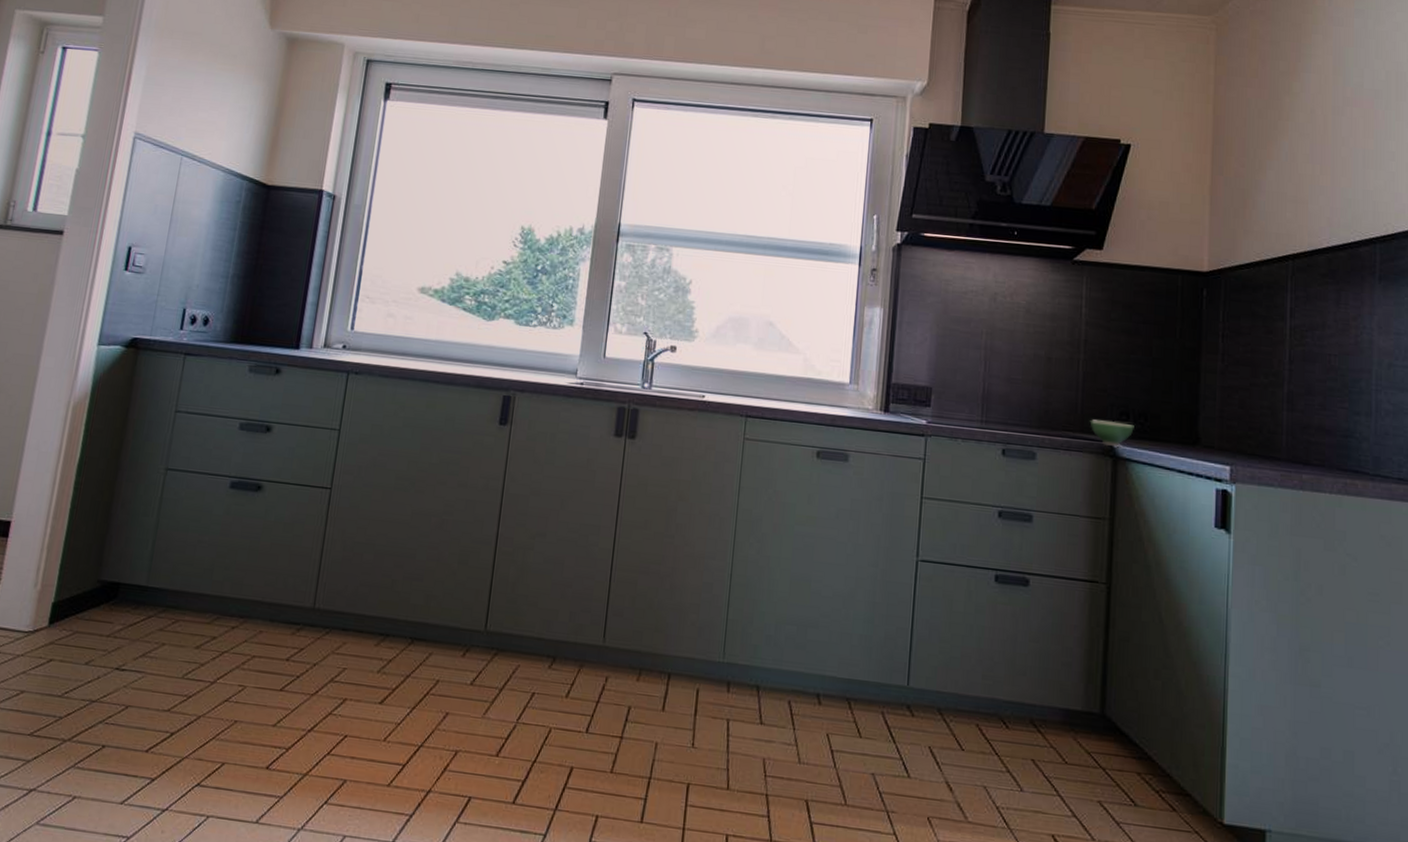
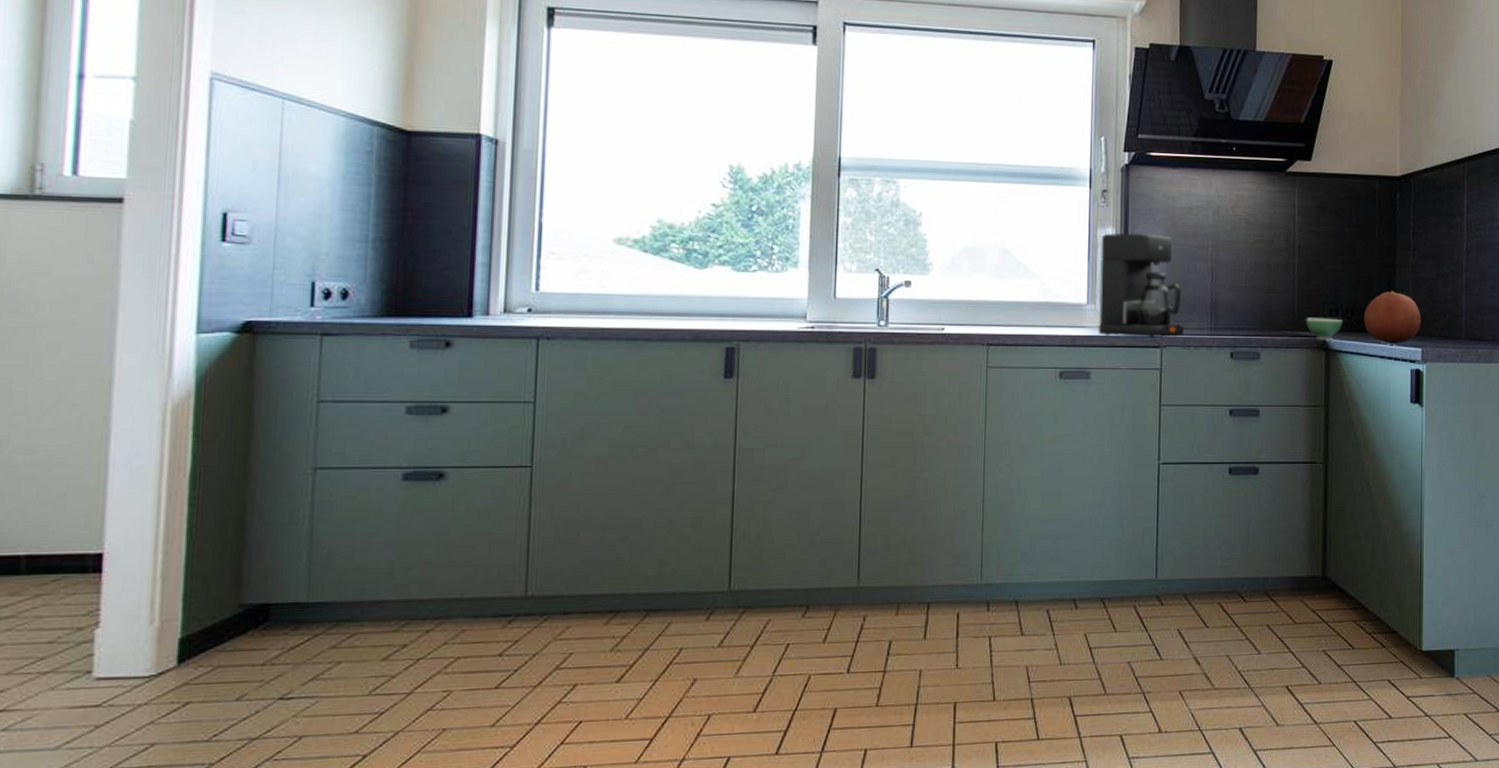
coffee maker: none [859,313,952,427] -> present [1098,233,1184,339]
fruit: none [1159,397,1230,459] -> present [1363,290,1421,344]

